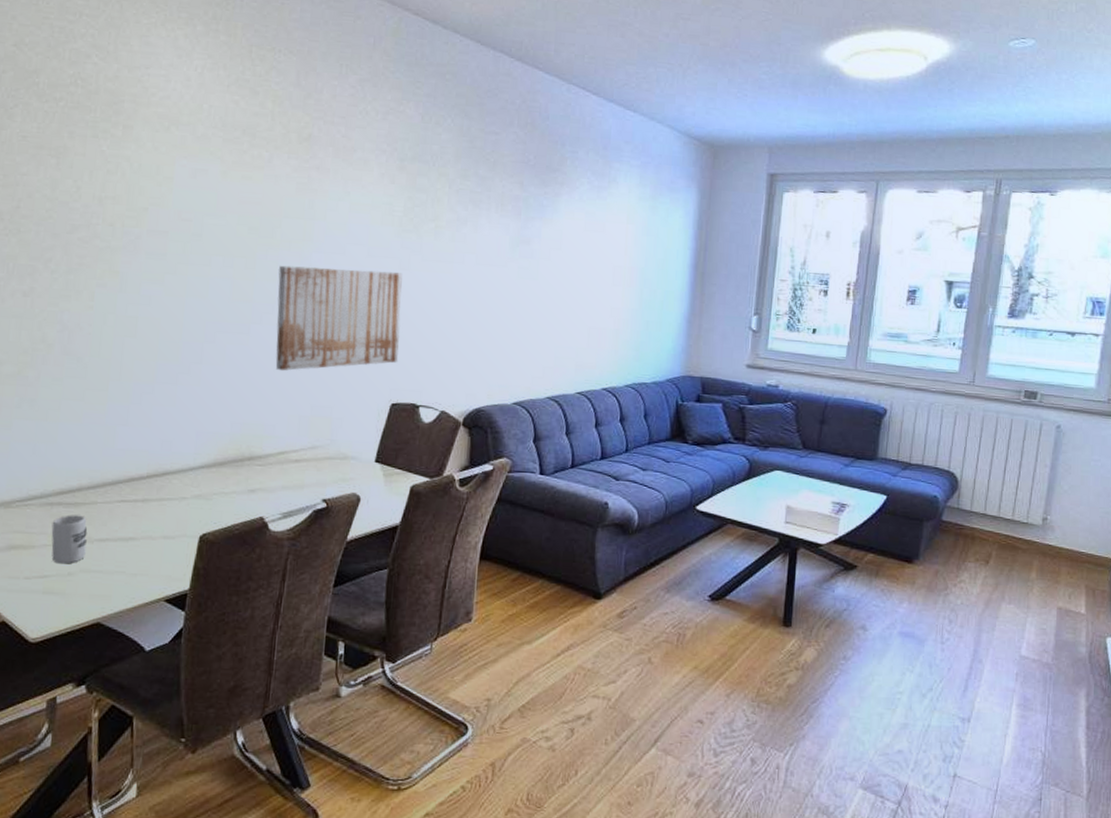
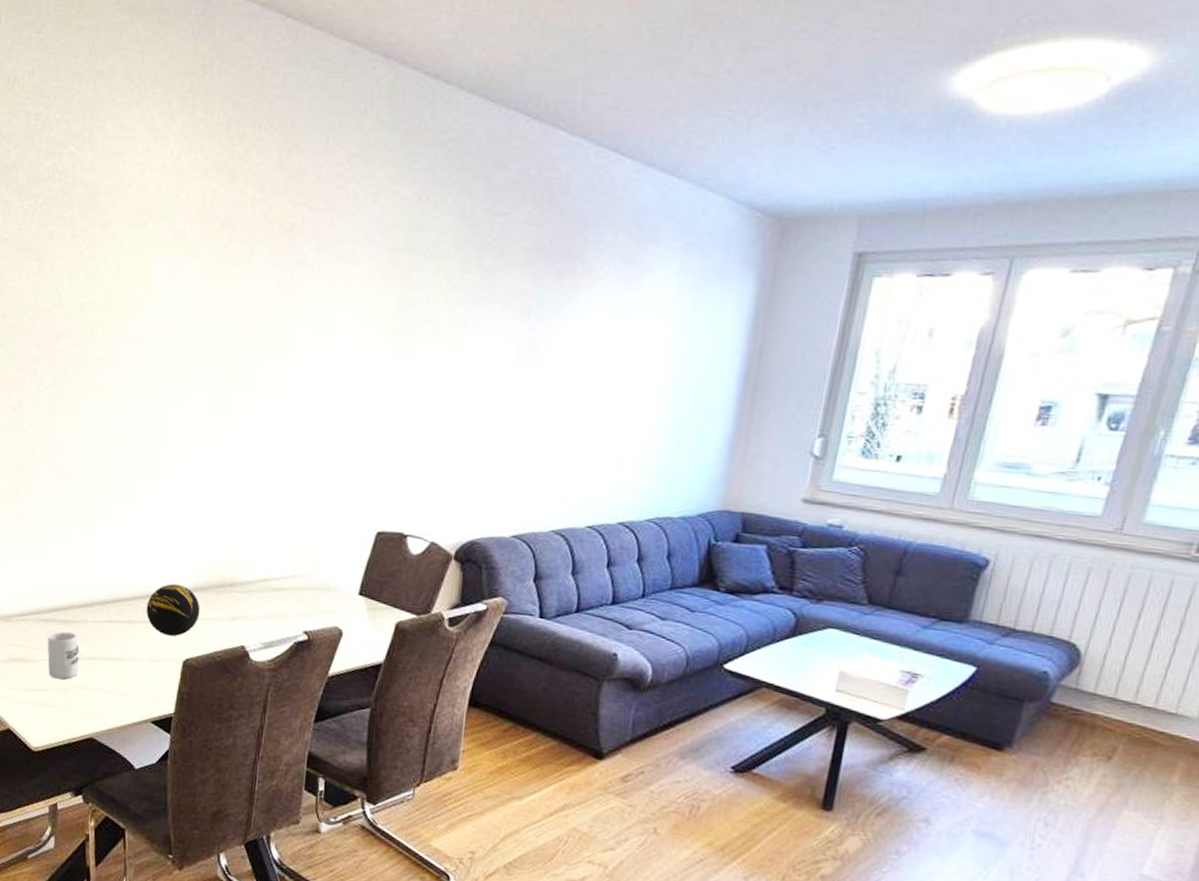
decorative orb: none [161,460,219,513] -> present [146,583,201,637]
wall art: present [275,265,403,371] -> none [256,376,392,493]

